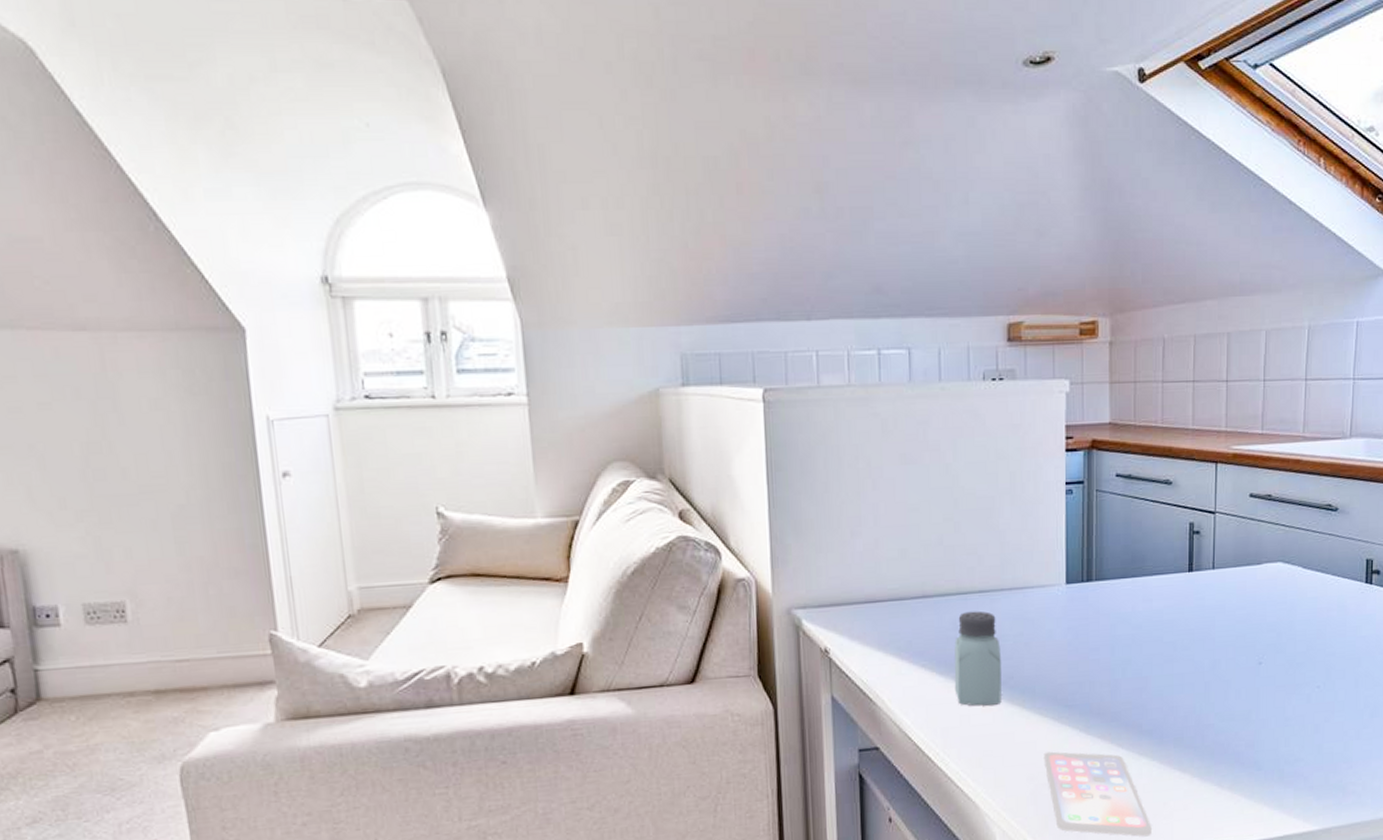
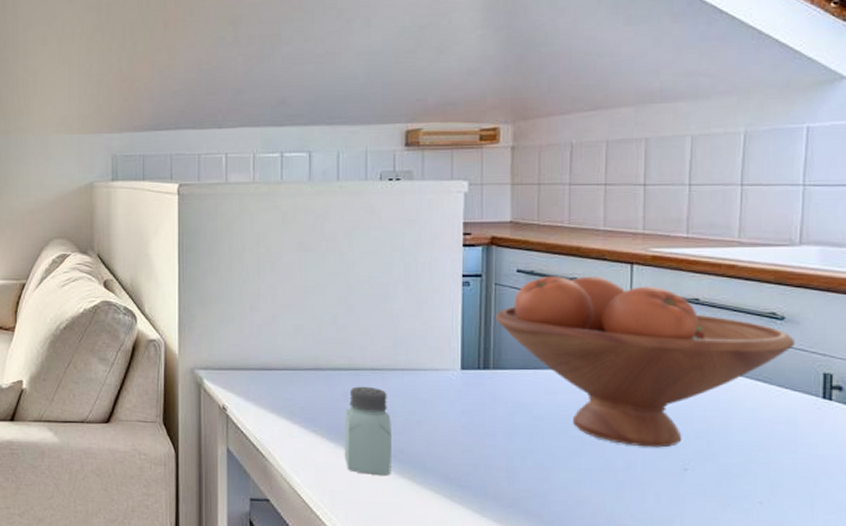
fruit bowl: none [1097,477,1346,646] -> present [496,276,796,448]

